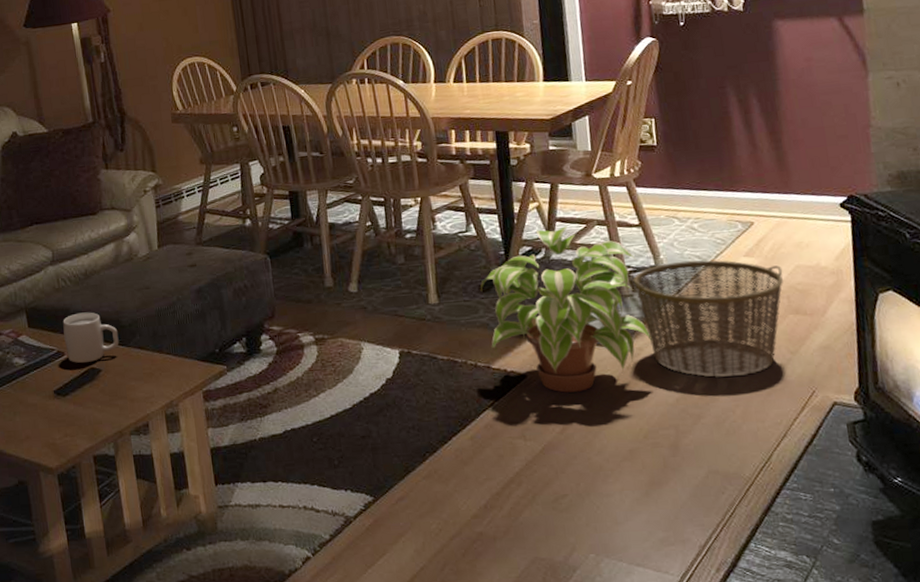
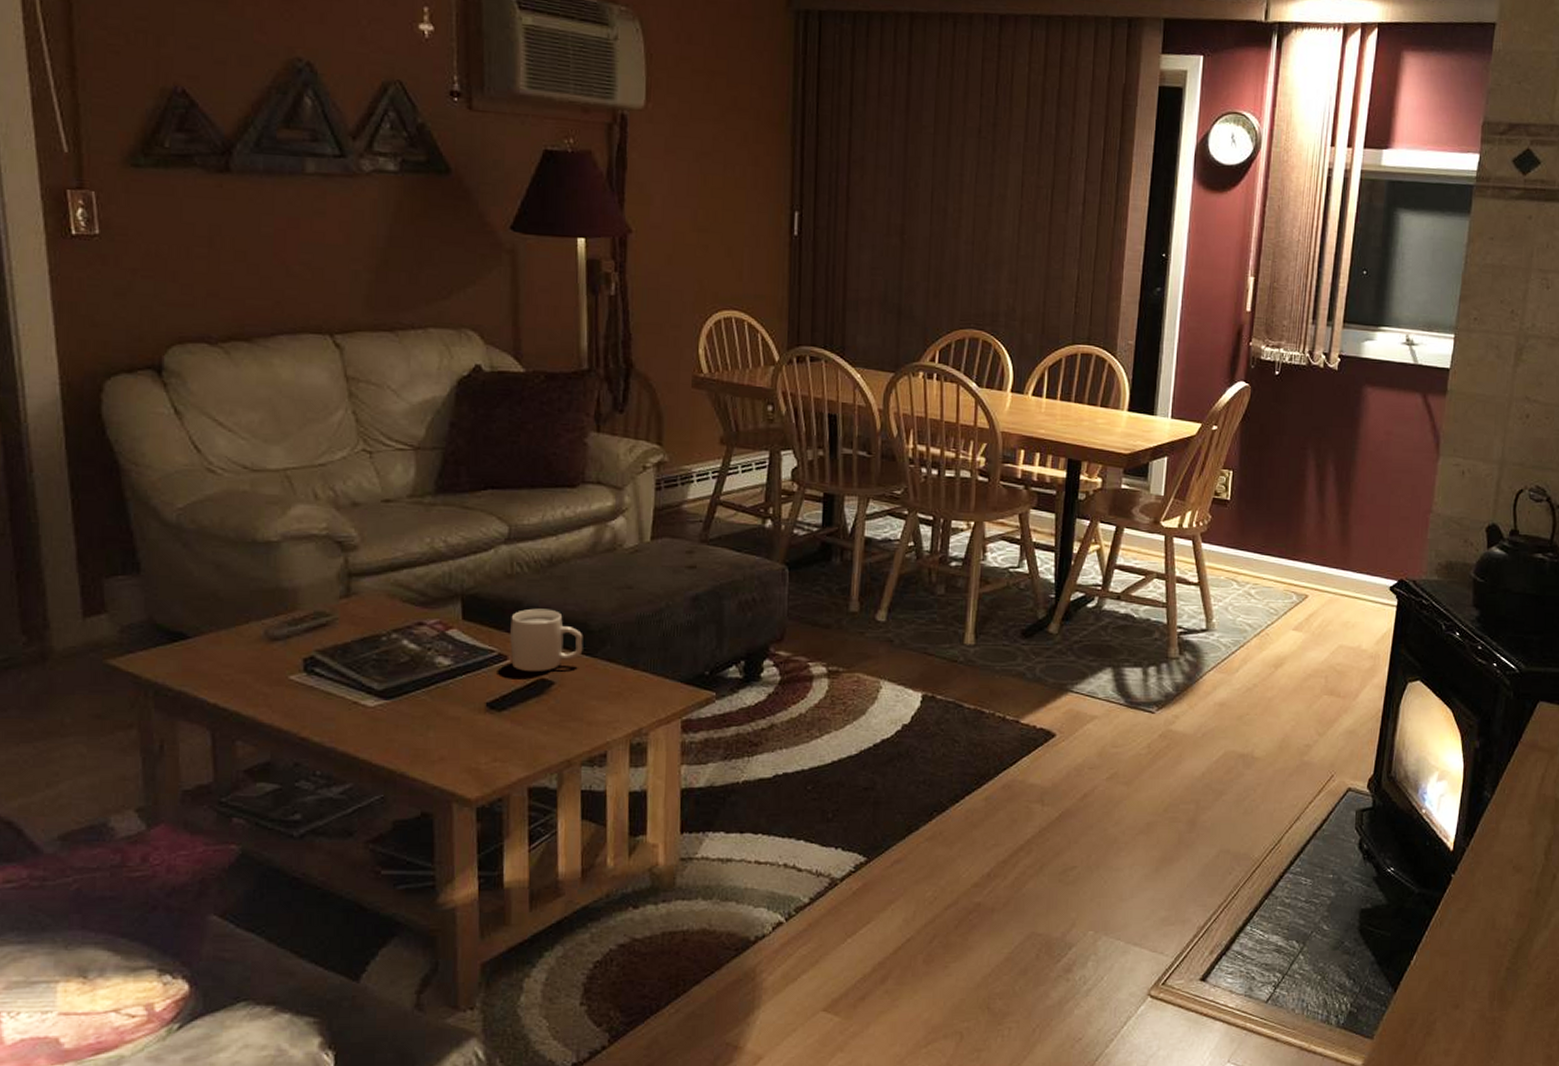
plant: present [480,226,652,393] -> none [1022,575,1190,757]
basket: present [632,260,784,378] -> none [1181,627,1326,755]

